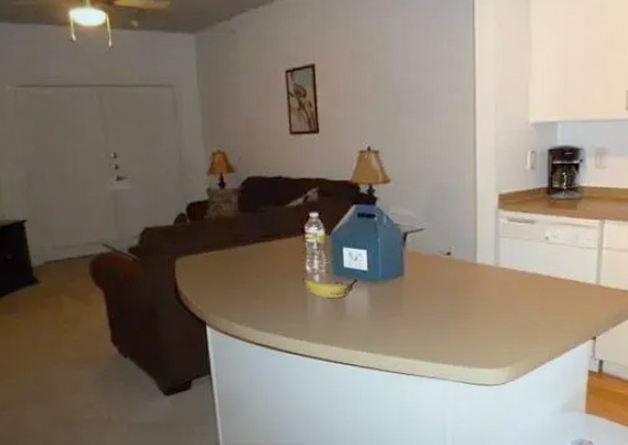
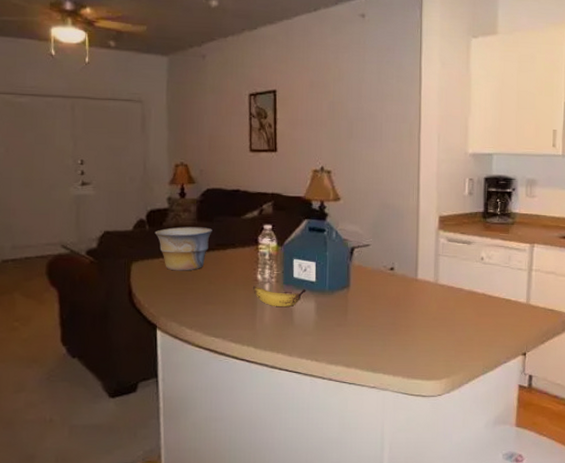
bowl: none [196,218,256,266] -> present [154,226,212,271]

